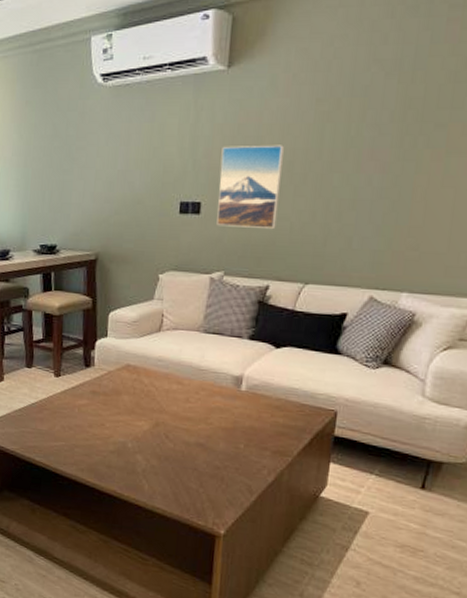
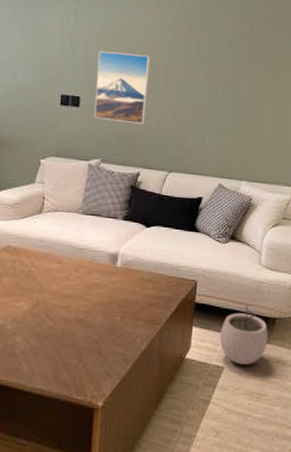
plant pot: none [364,442,431,513] -> present [219,304,268,365]

